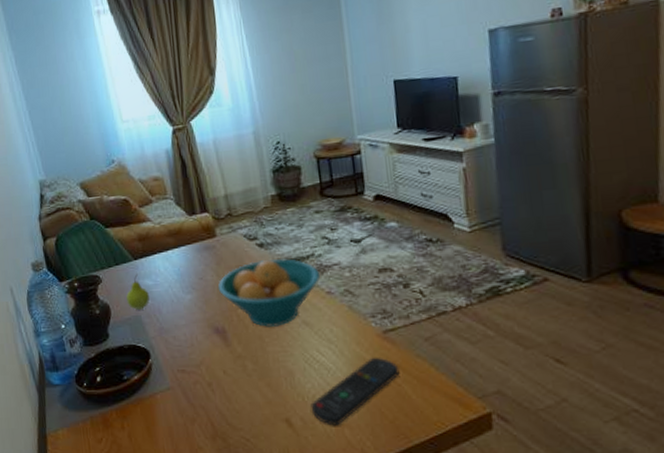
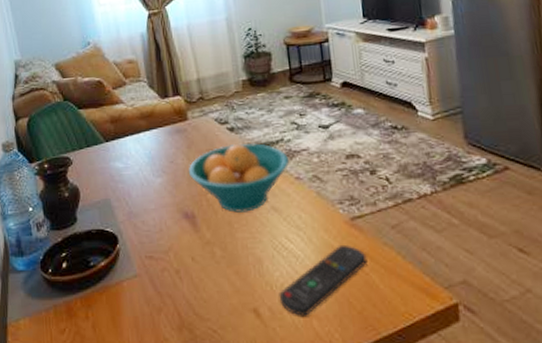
fruit: present [126,274,149,310] -> none [96,156,119,193]

